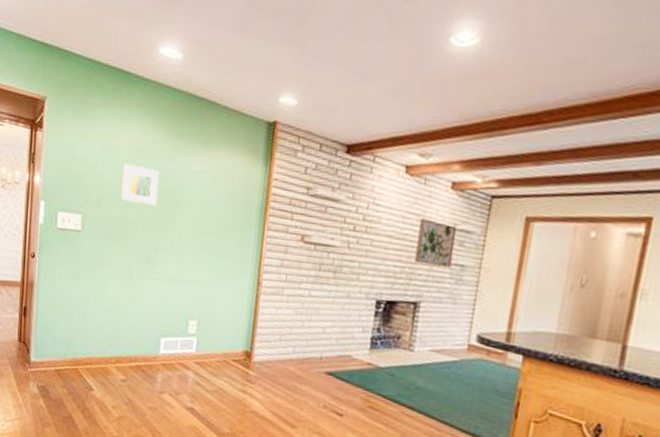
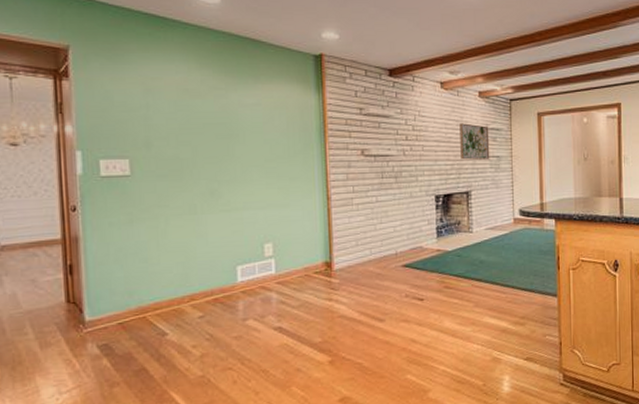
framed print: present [121,164,160,206] -> none [171,104,214,142]

